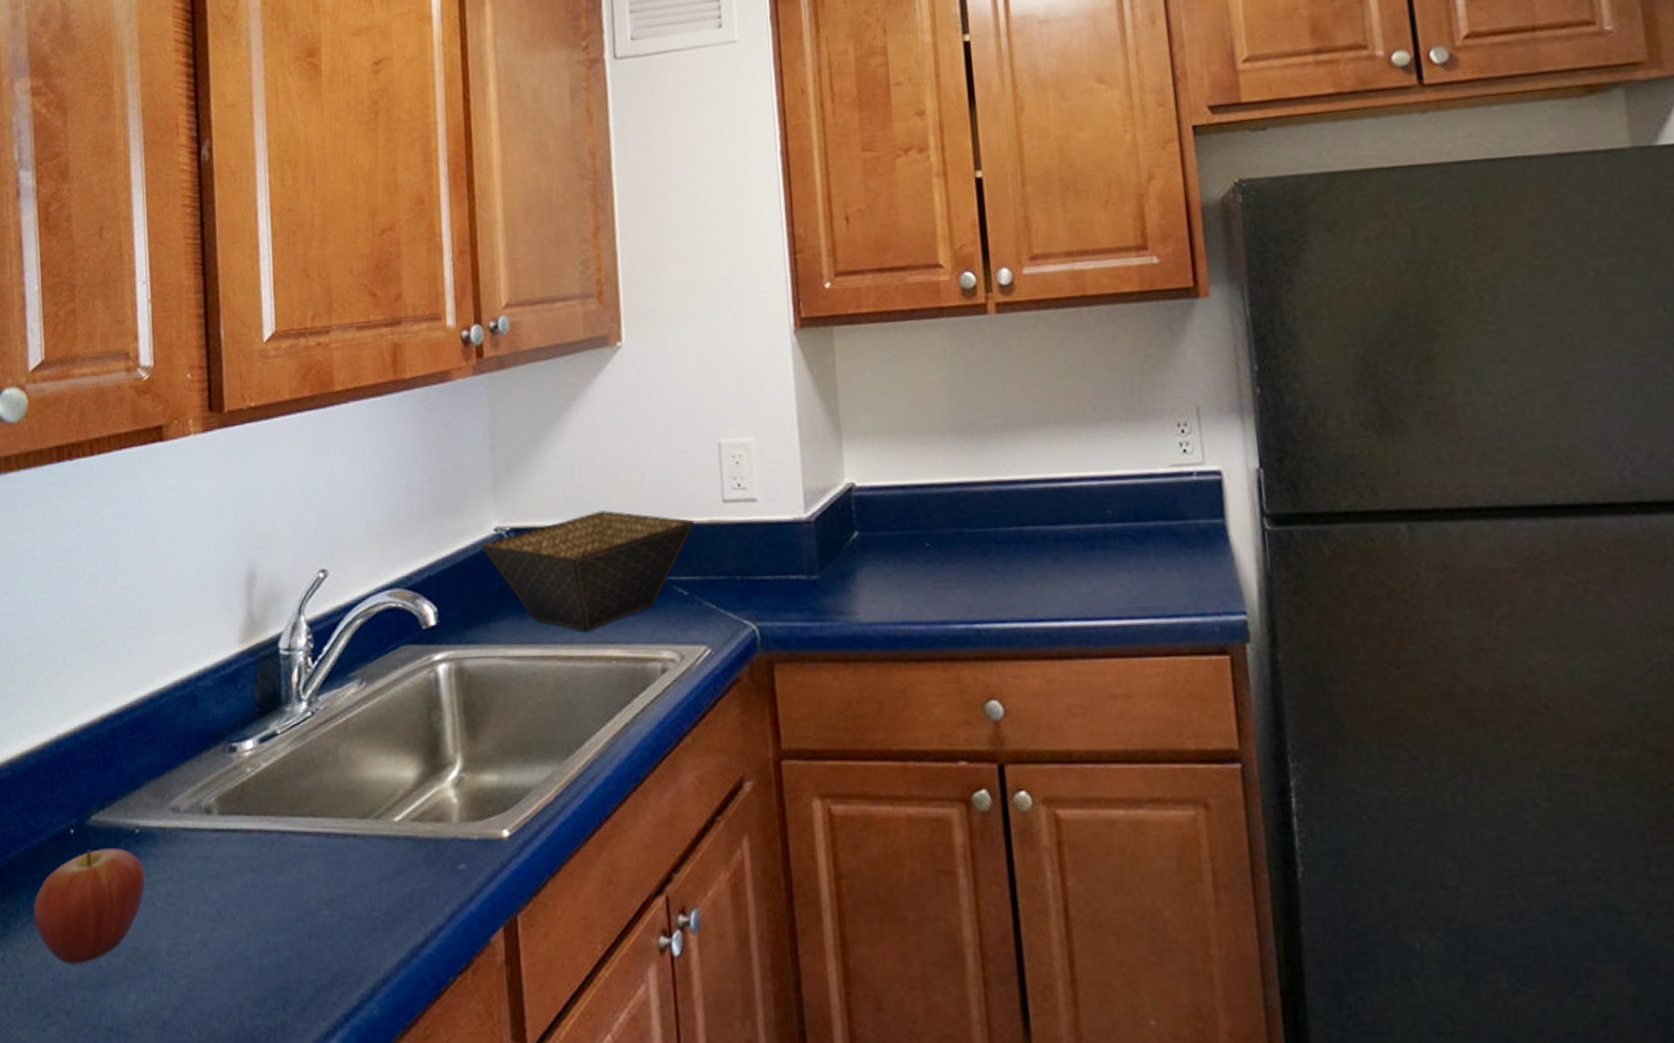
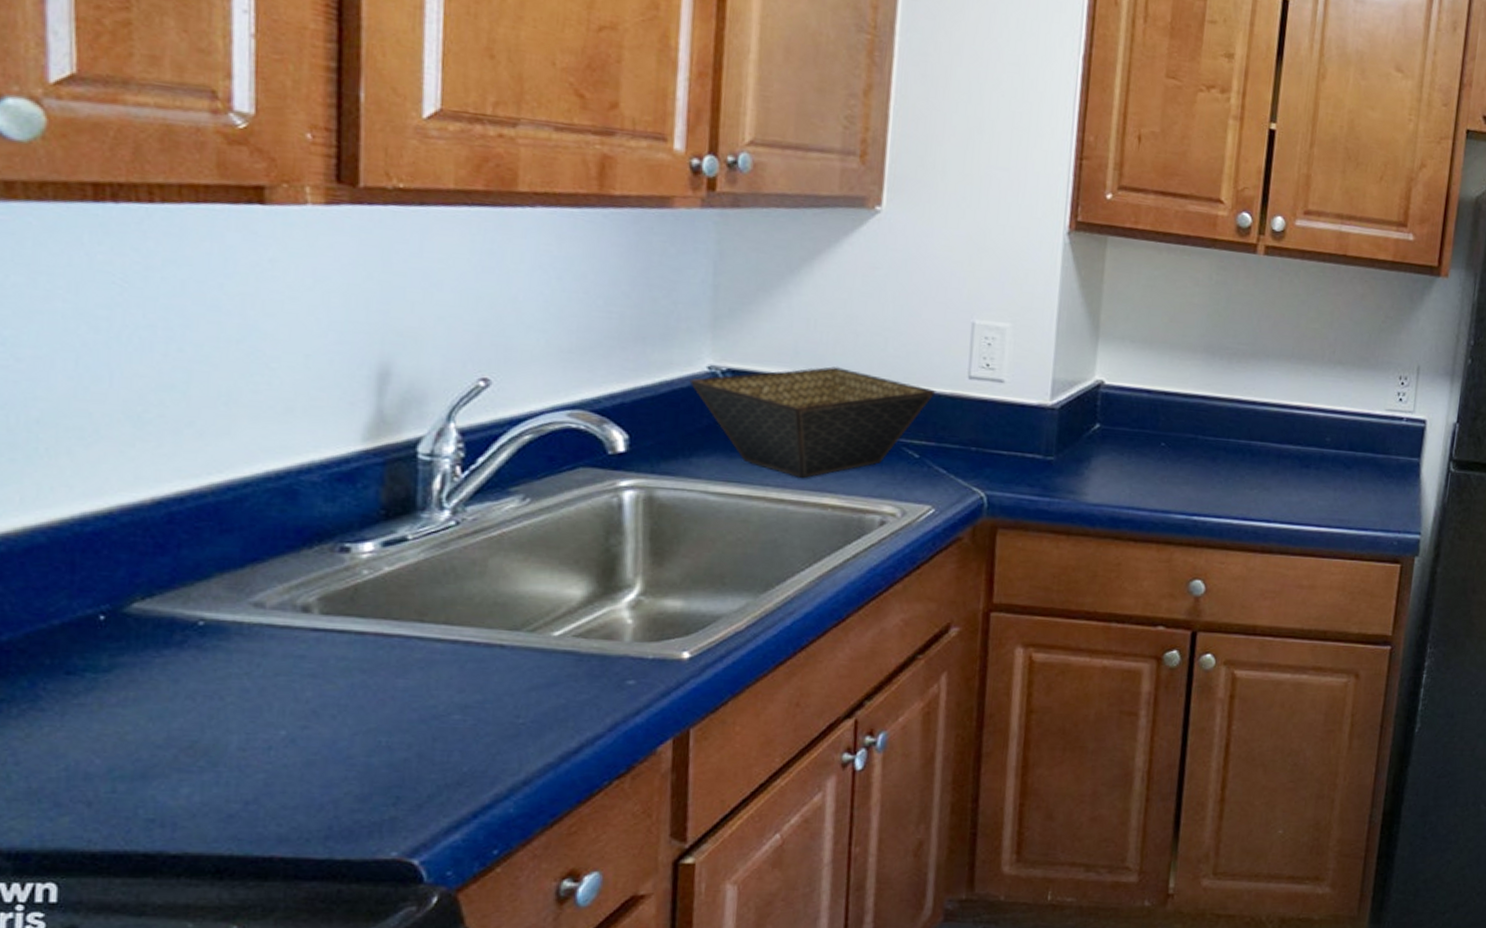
fruit: present [34,847,144,964] -> none [38,638,210,755]

